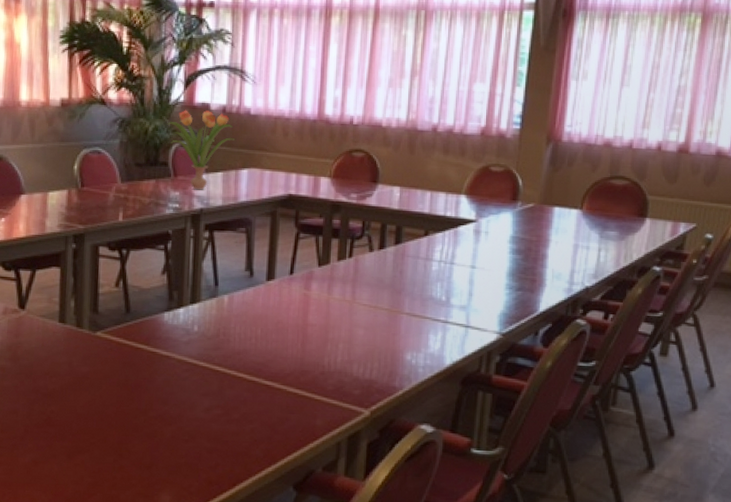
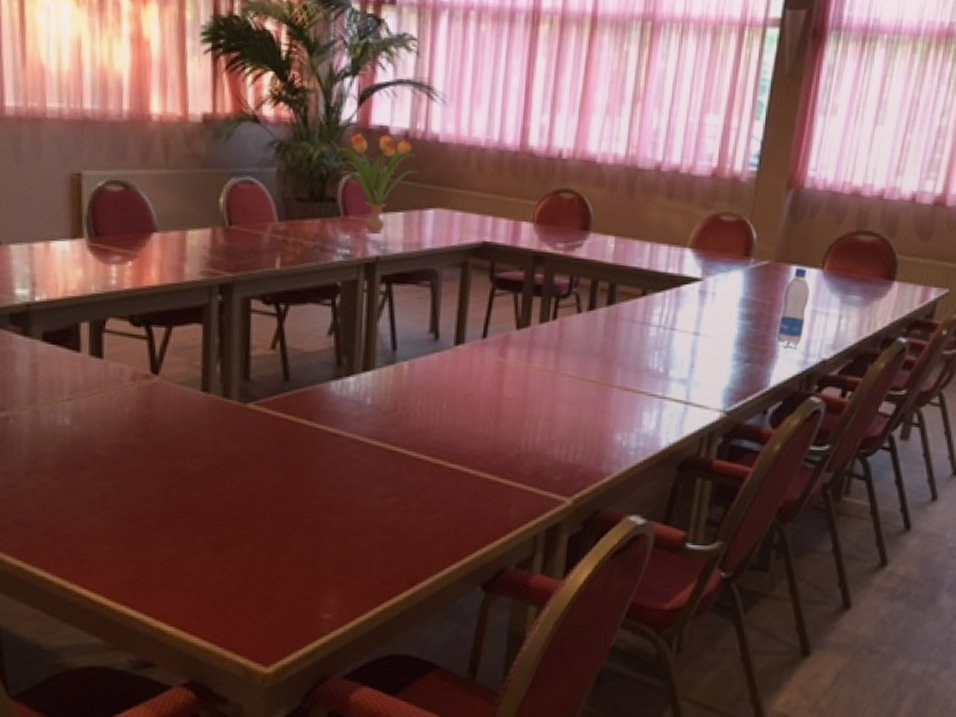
bottle: none [544,209,571,278] -> present [777,267,810,348]

